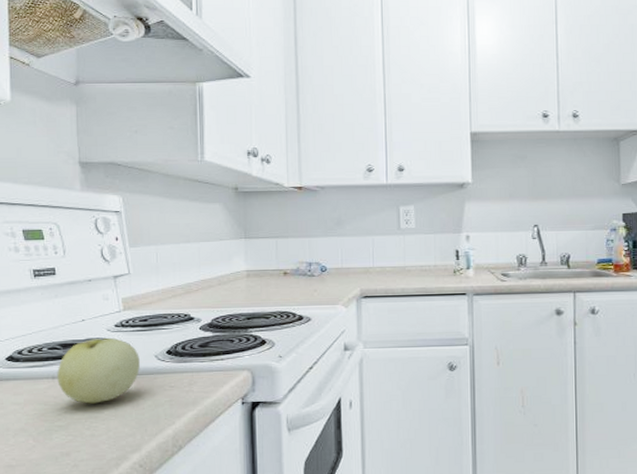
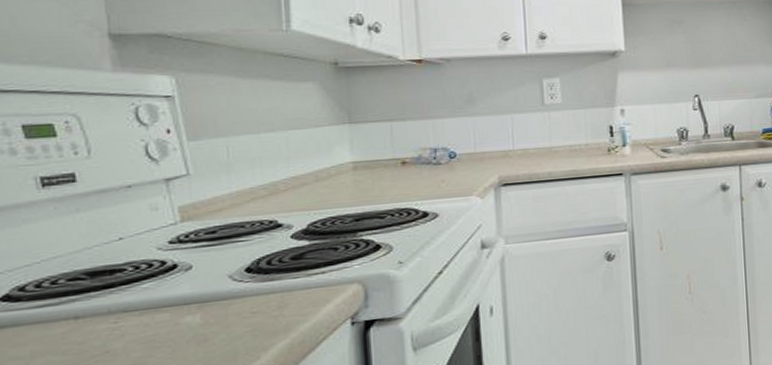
apple: present [57,338,140,404] -> none [82,258,207,347]

